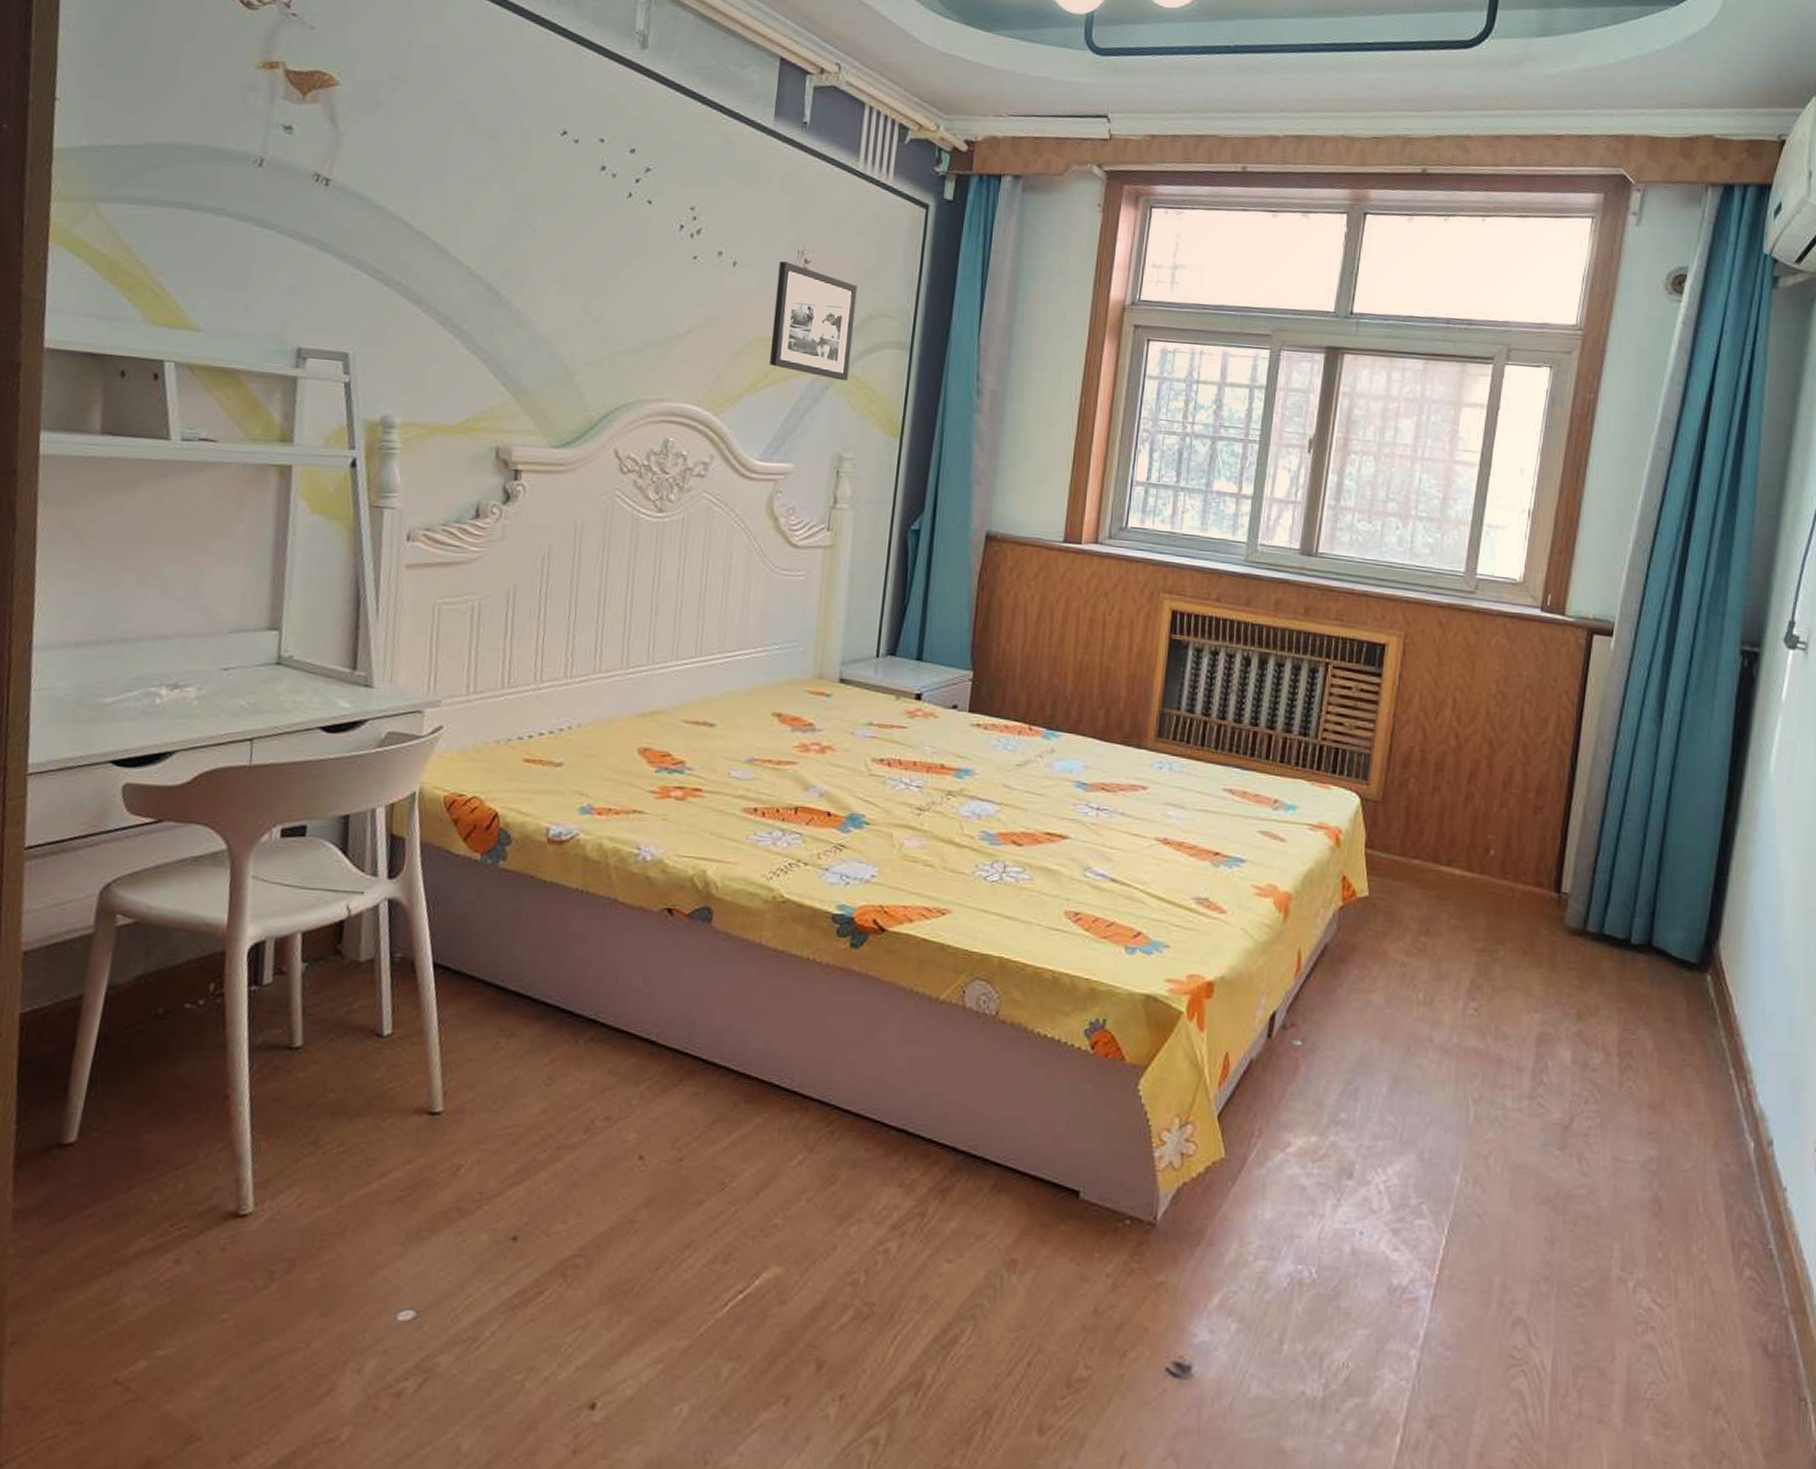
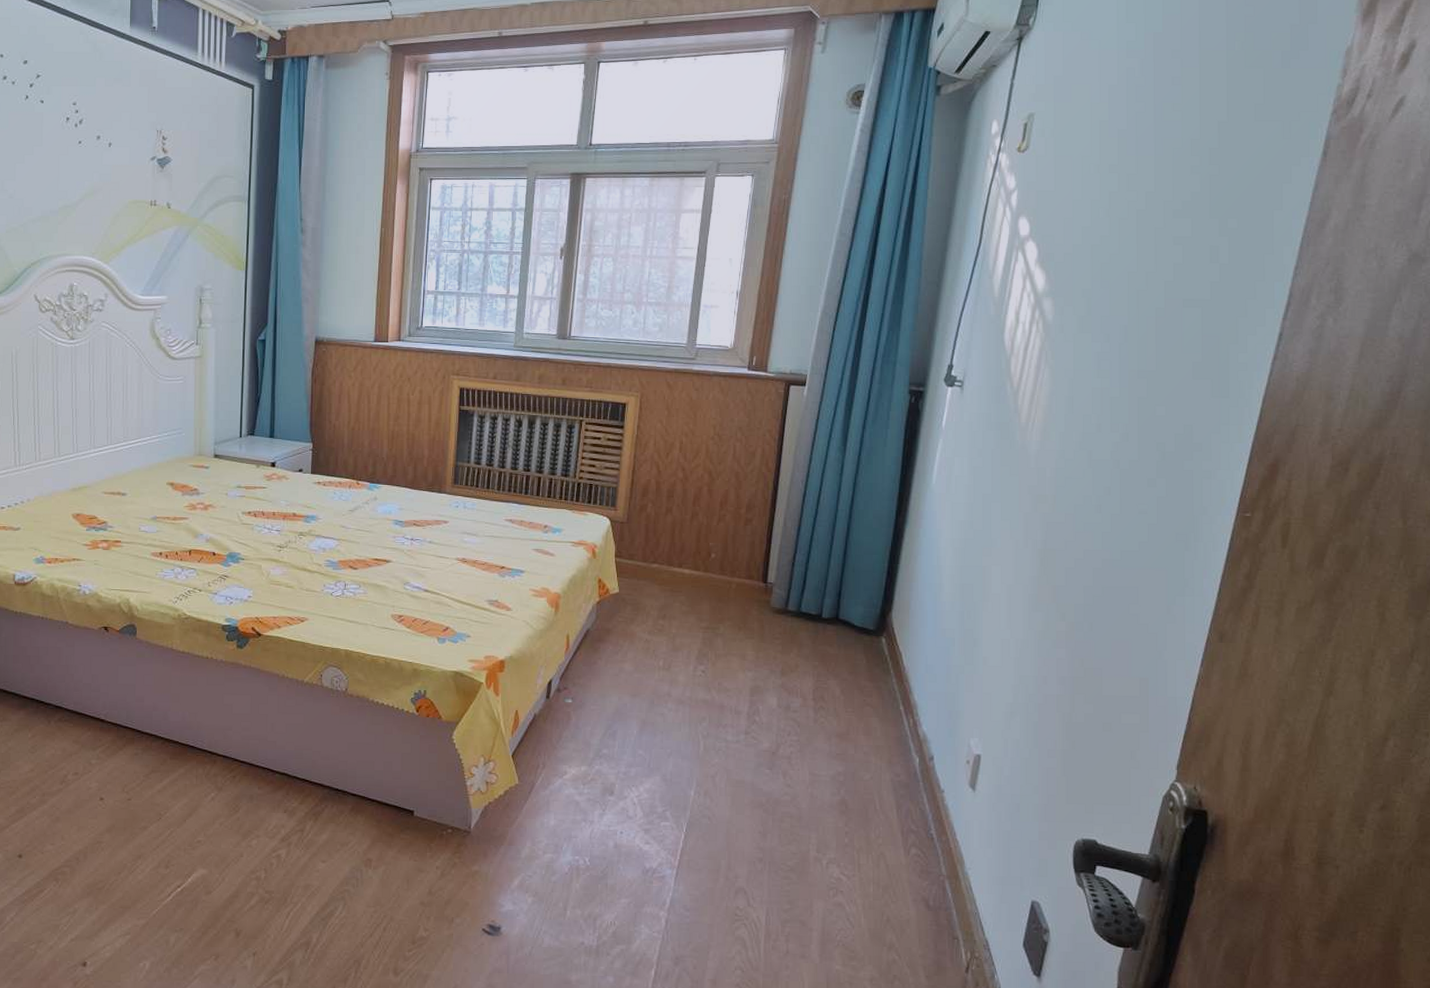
picture frame: present [770,261,858,381] -> none [142,140,204,230]

